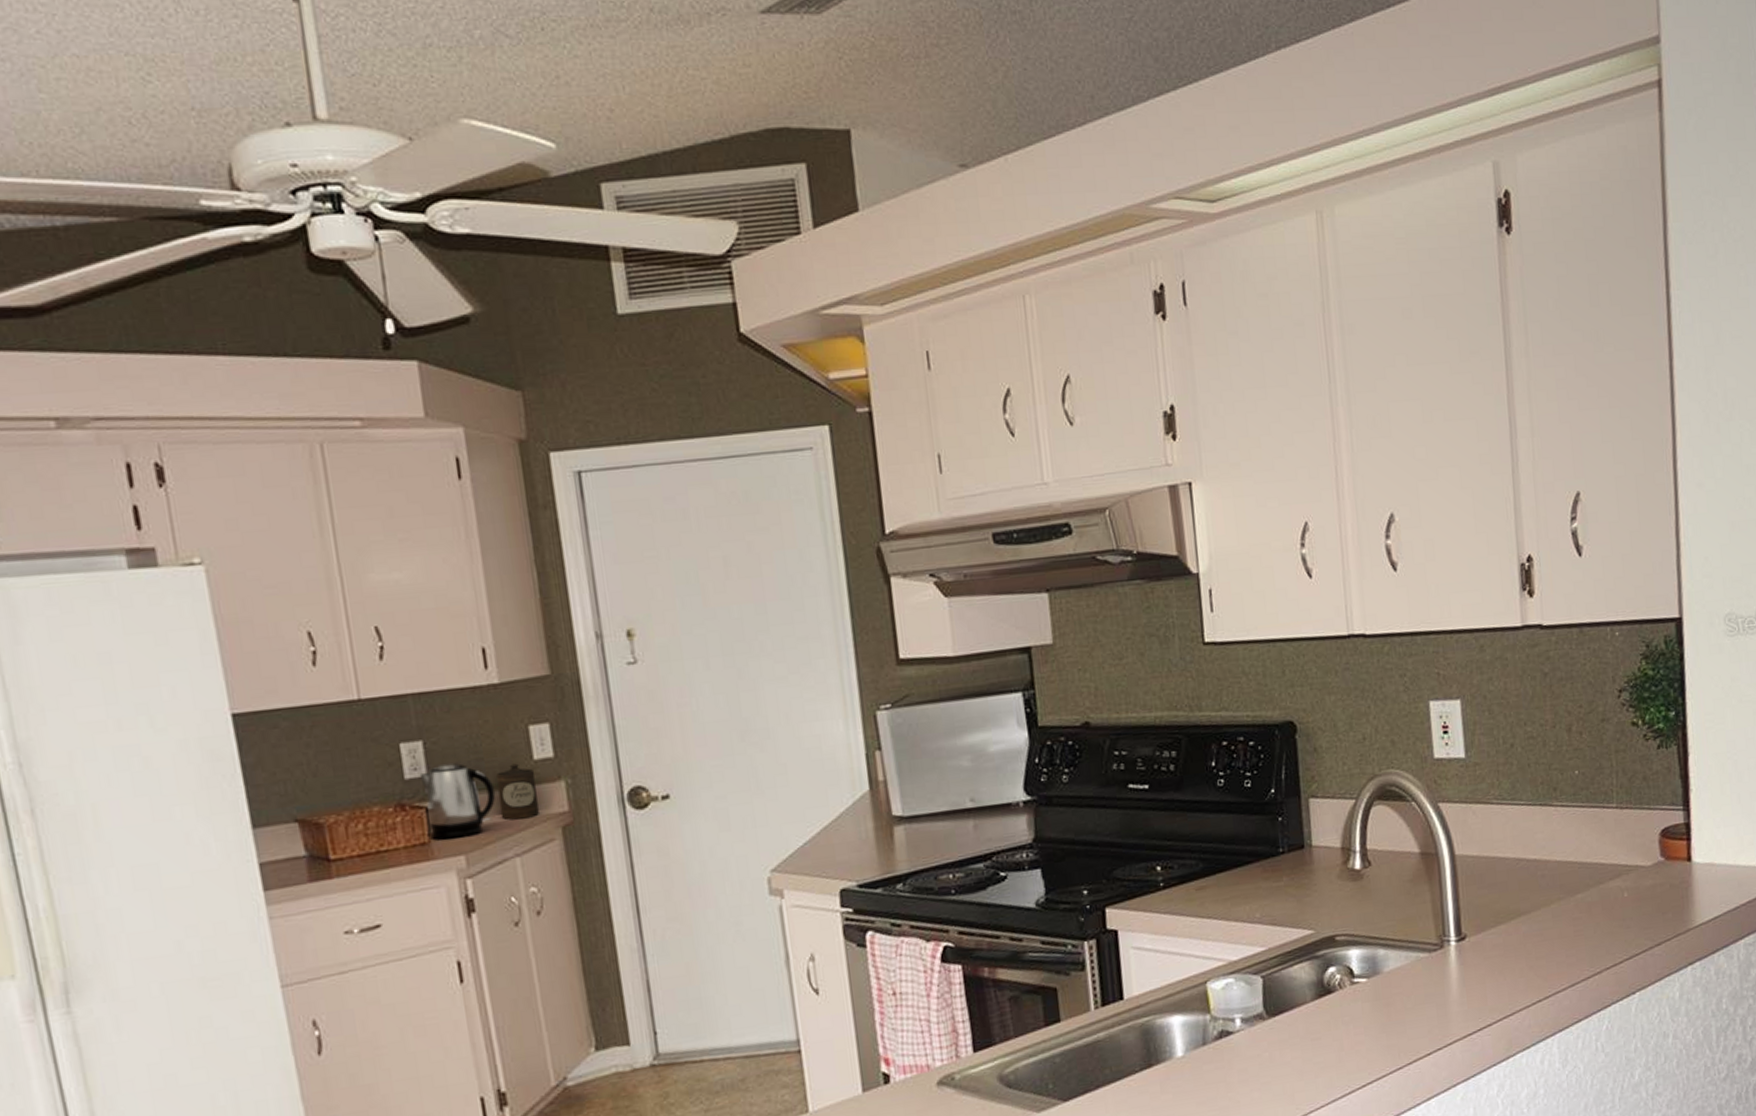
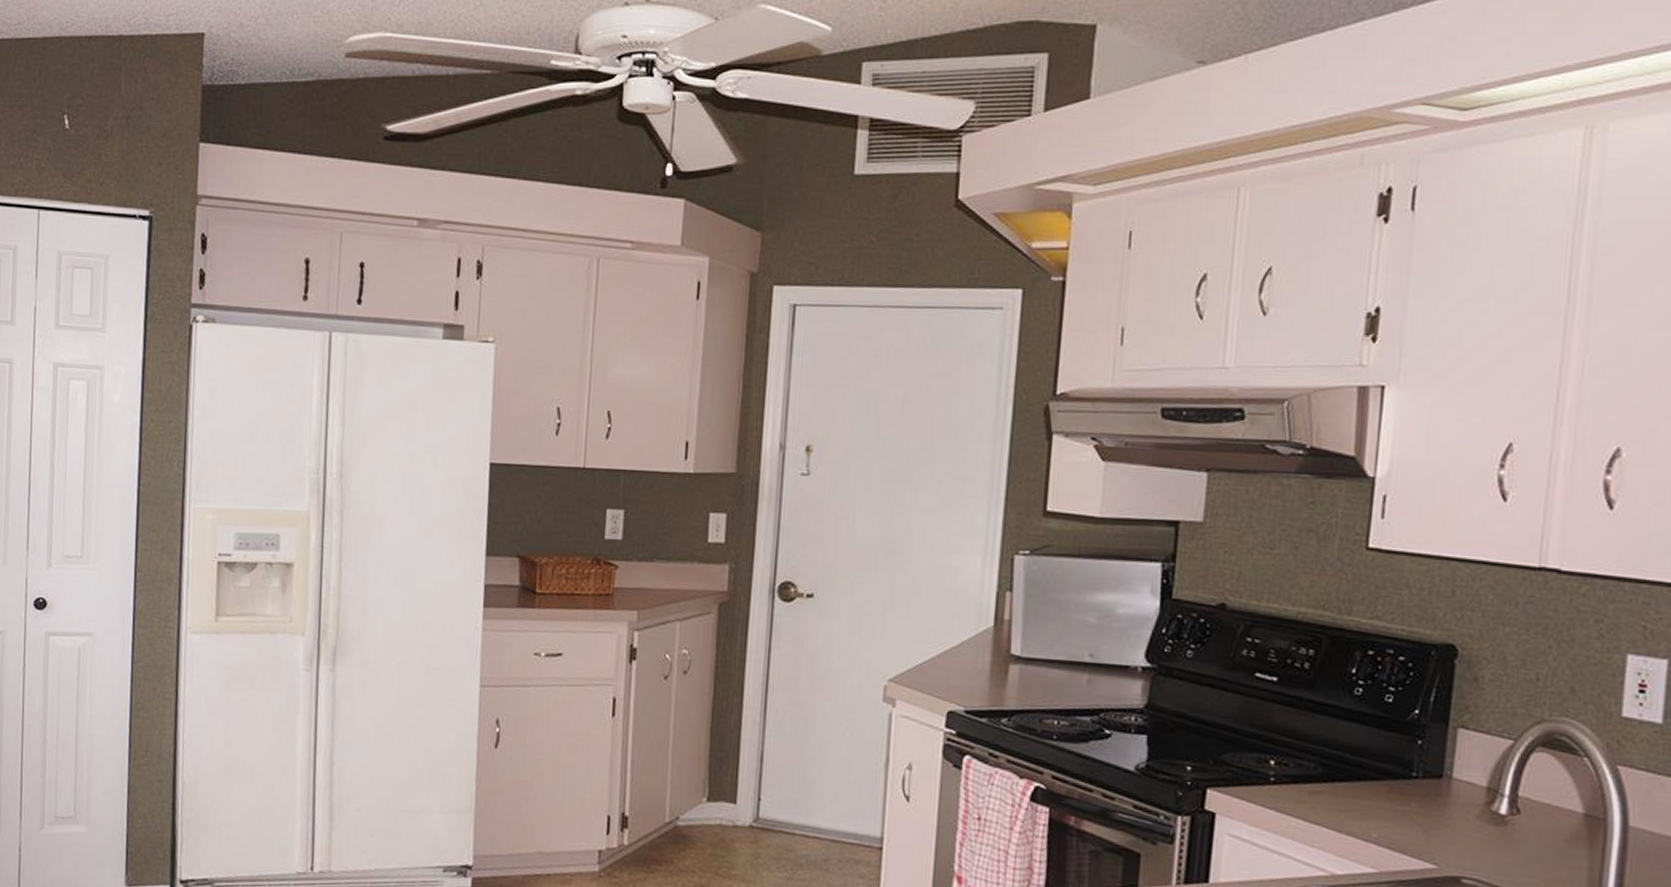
kettle: present [419,763,496,840] -> none [614,532,672,596]
canister: present [496,763,539,820] -> none [672,542,706,591]

